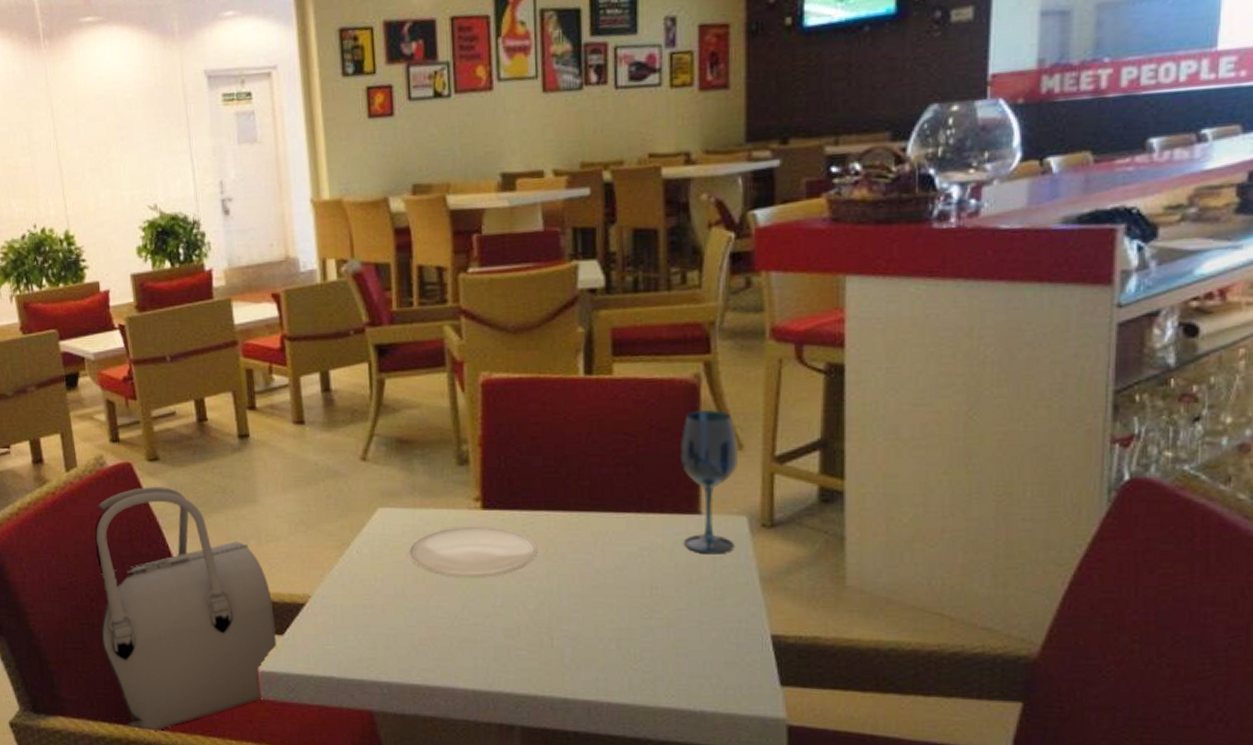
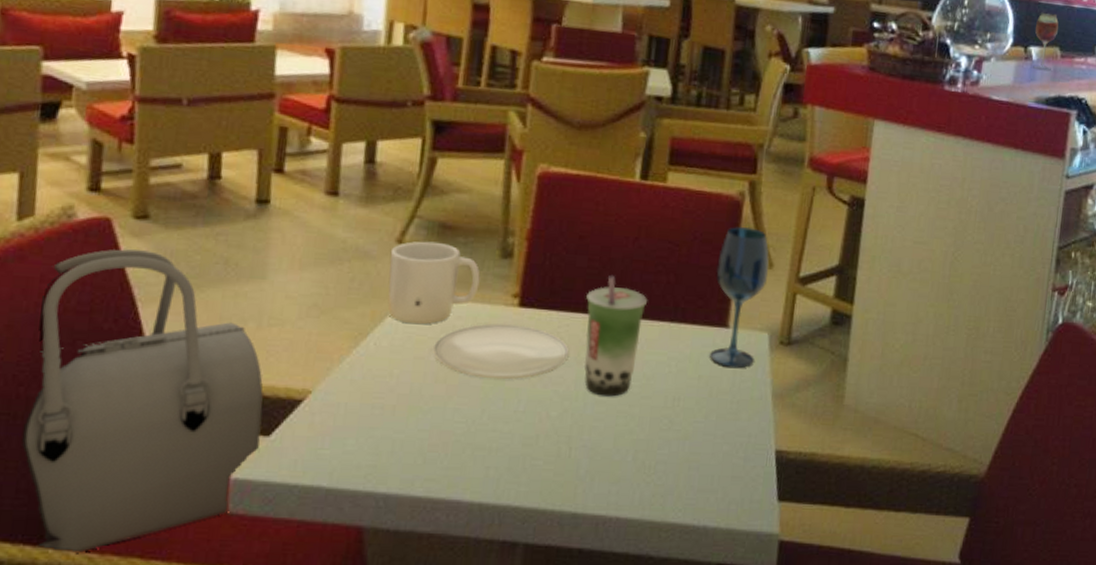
mug: none [357,456,442,532] -> present [387,241,481,325]
beverage cup: none [545,471,610,589] -> present [583,275,648,397]
wineglass: none [1053,110,1088,185] -> present [1033,12,1059,72]

